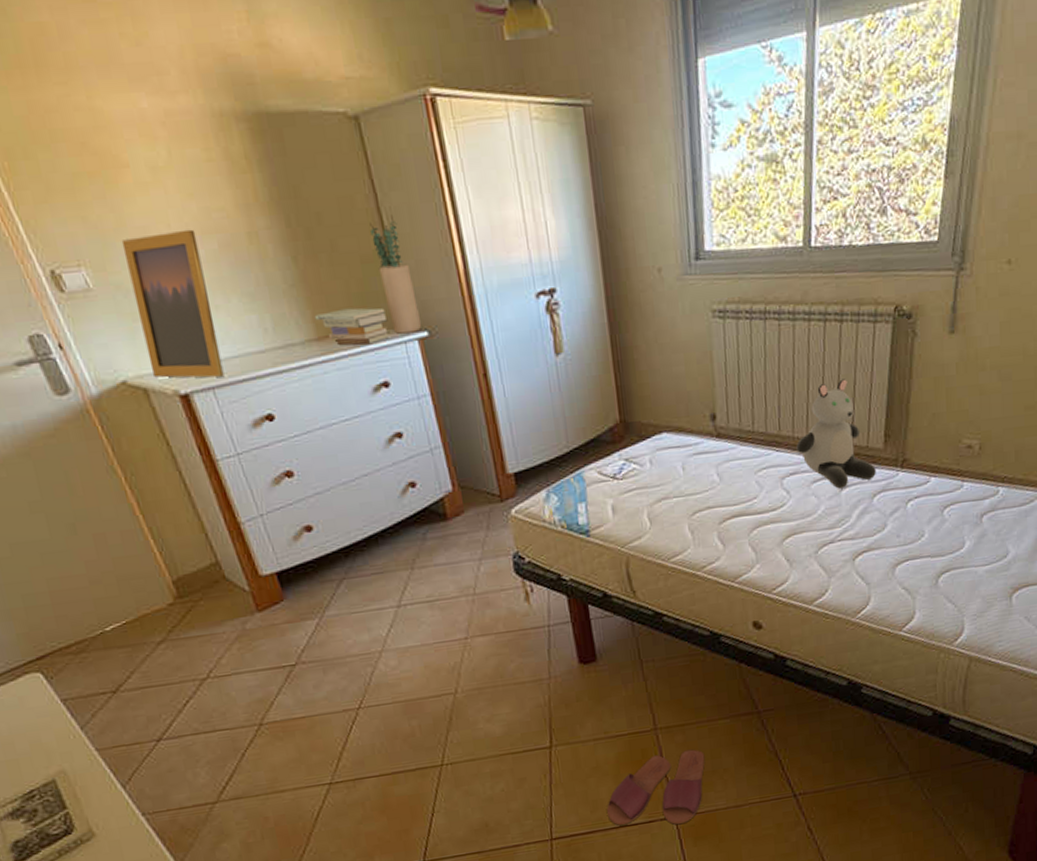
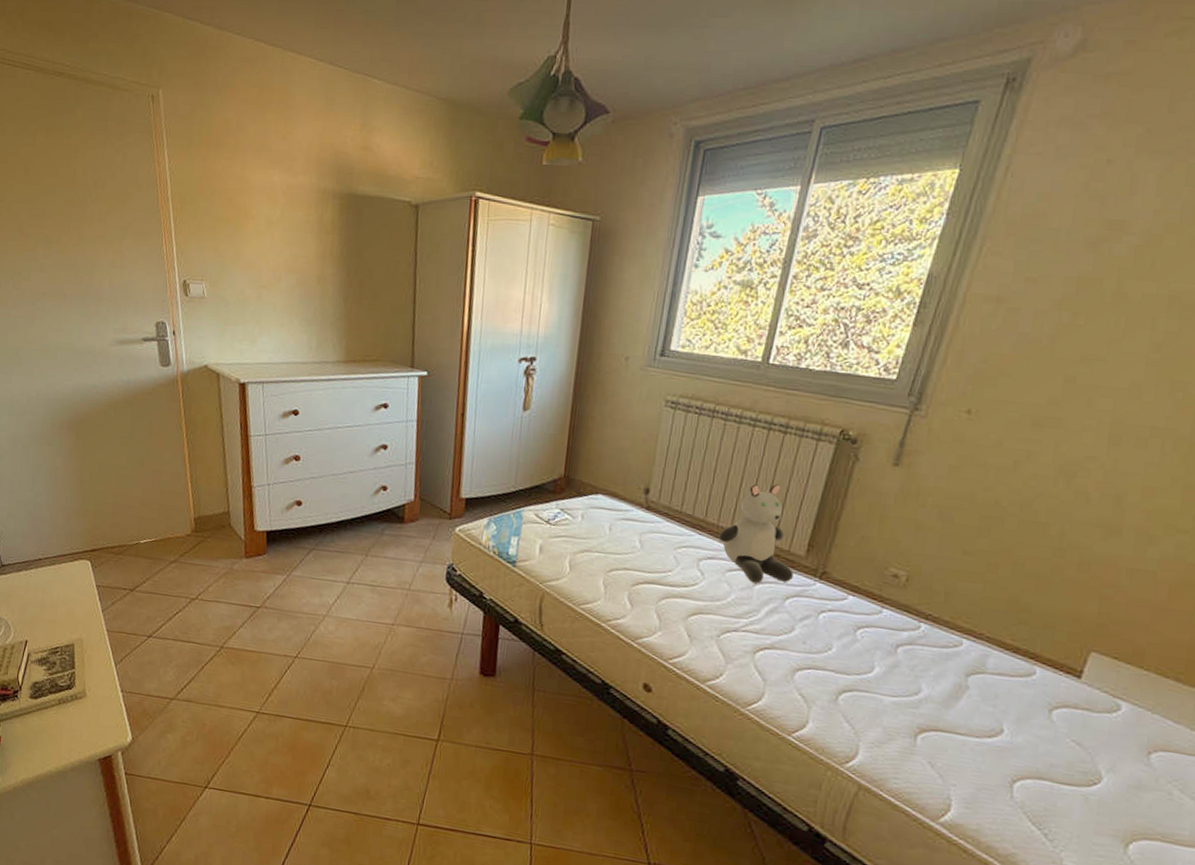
picture frame: present [121,229,224,378] -> none [226,267,284,375]
books: present [314,308,389,346] -> none [347,343,400,374]
vase: present [369,215,423,334] -> none [402,280,427,371]
slippers: present [607,749,705,826] -> none [471,778,572,853]

